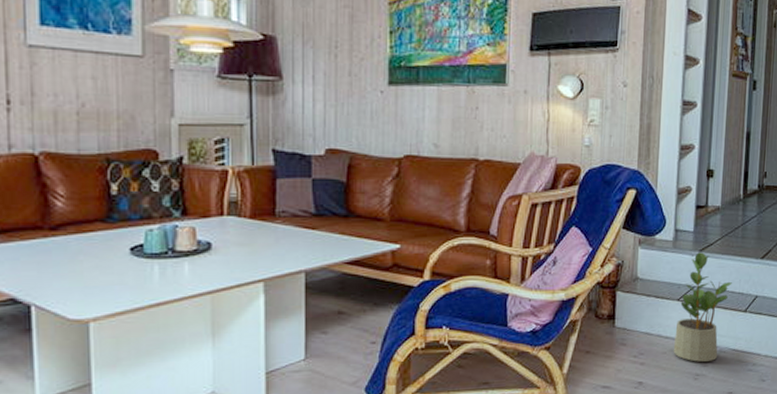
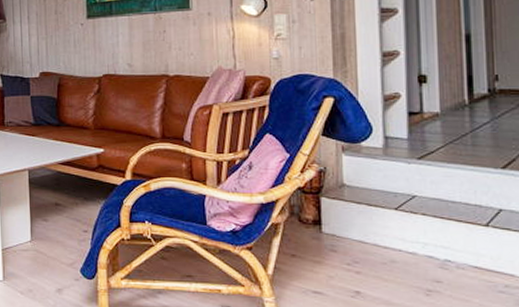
potted plant: present [673,252,732,362] -> none [395,160,465,277]

